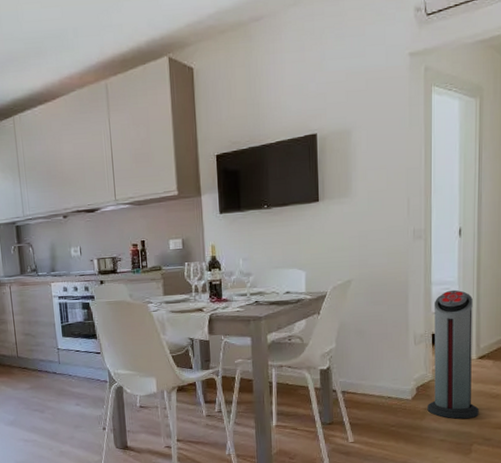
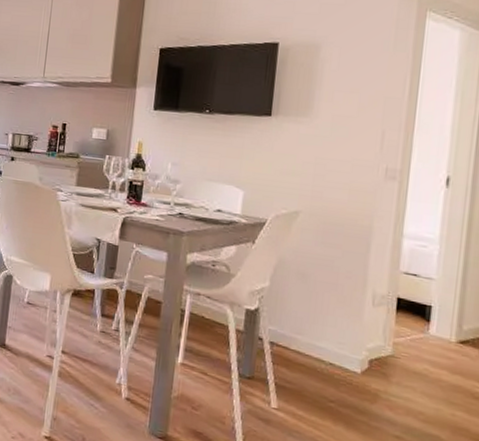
air purifier: present [427,289,479,419] -> none [381,248,458,419]

